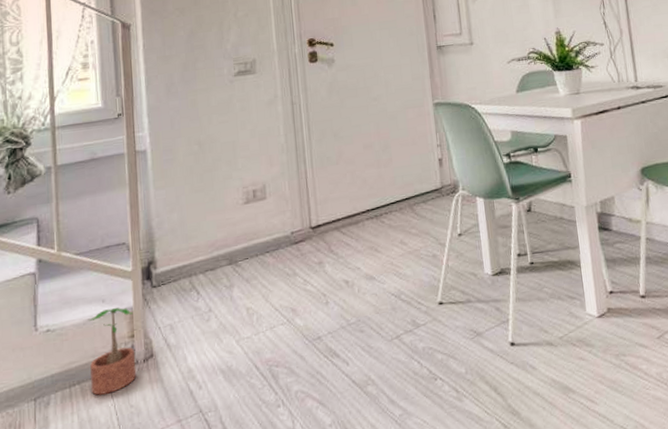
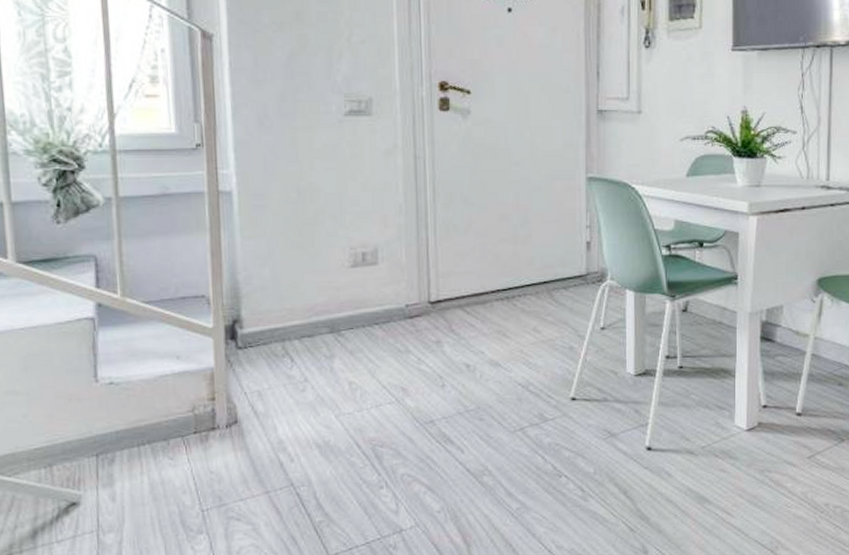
potted plant: present [88,307,136,396] -> none [159,365,217,458]

